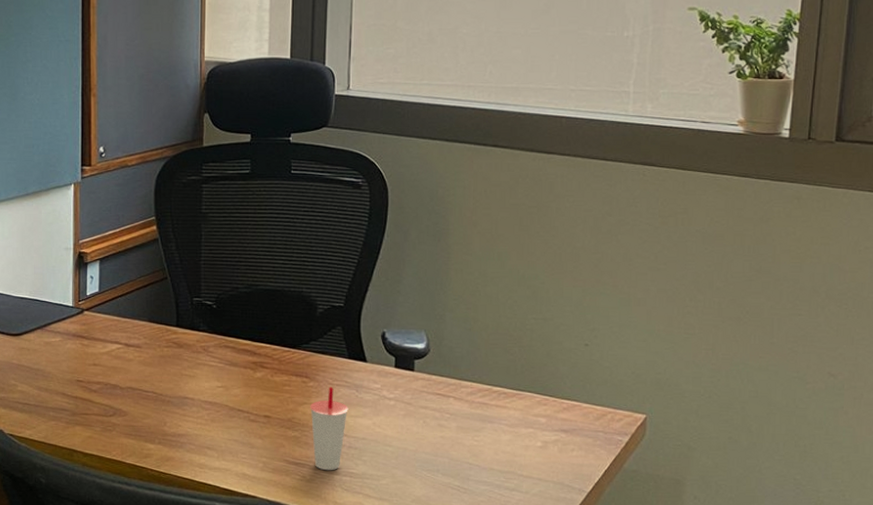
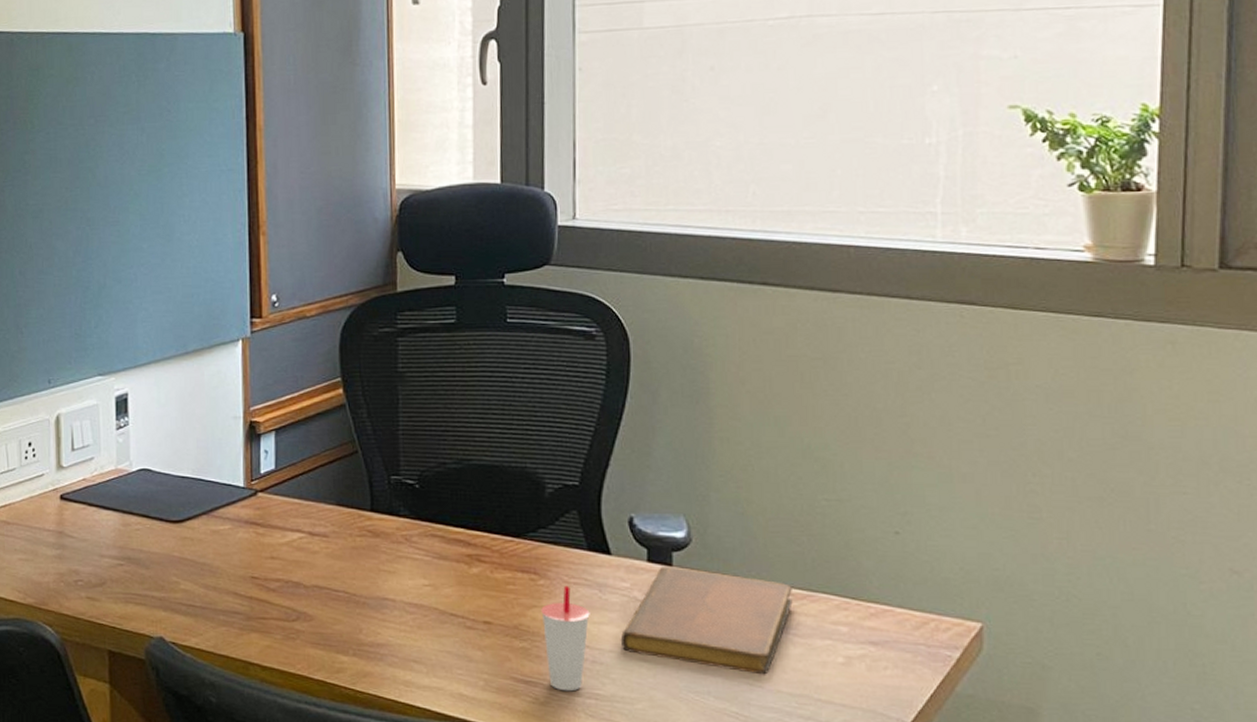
notebook: none [371,371,505,456] -> present [620,567,793,675]

